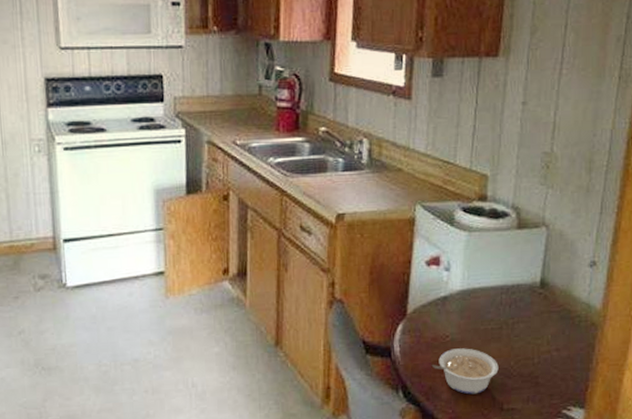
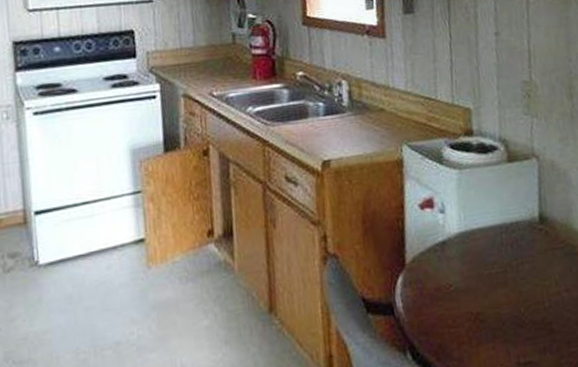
legume: present [431,348,499,395] -> none [438,297,509,350]

